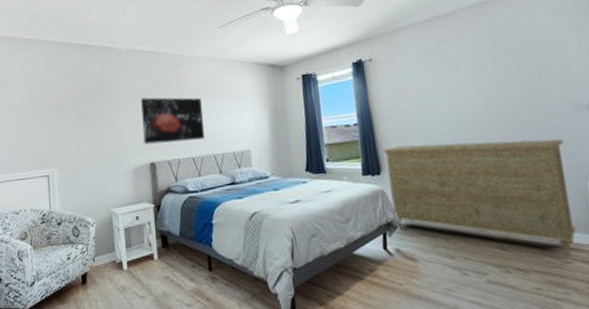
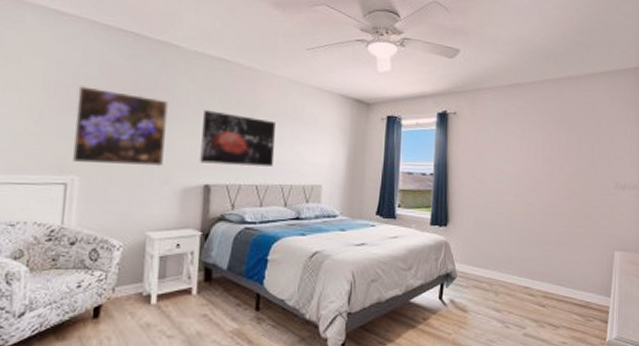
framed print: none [46,94,116,157] -> present [71,86,169,167]
dresser: present [383,139,576,256] -> none [453,200,602,315]

